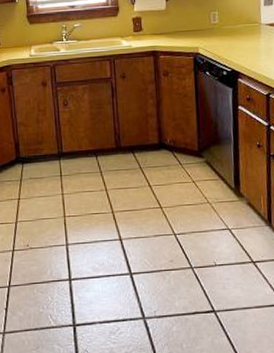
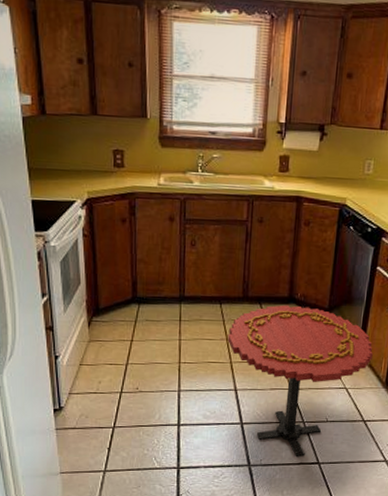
side table: none [106,151,250,305] -> present [227,305,373,456]

